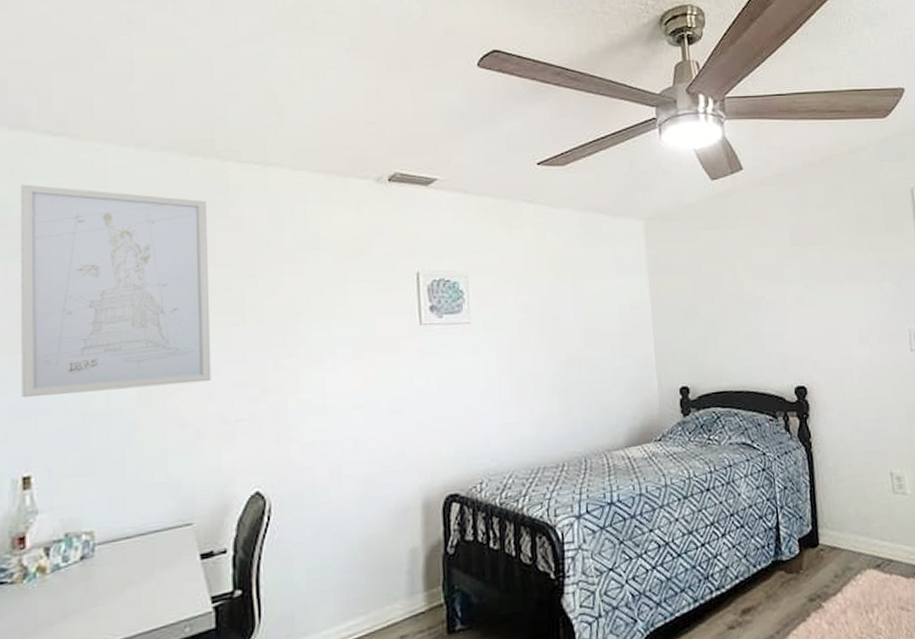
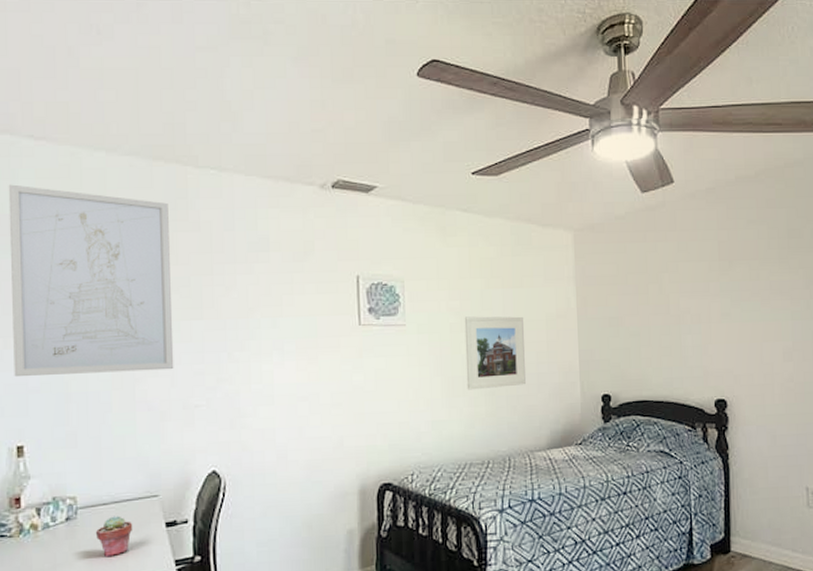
potted succulent: none [117,550,162,599] -> present [96,516,133,557]
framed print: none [533,309,601,389] -> present [464,316,527,390]

